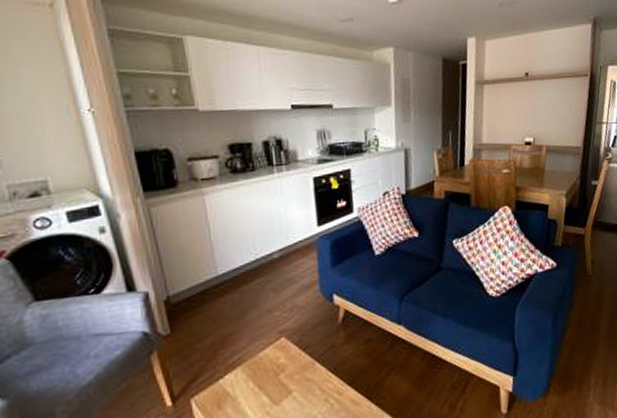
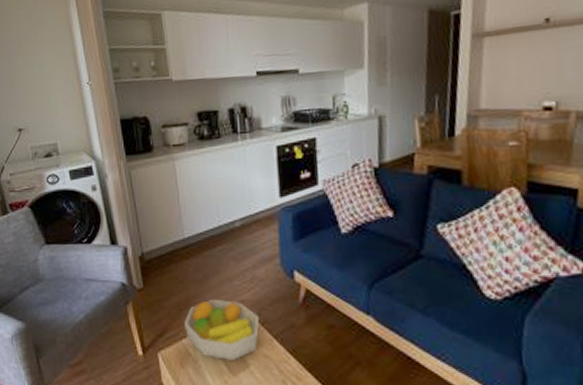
fruit bowl: none [221,332,301,393] -> present [185,300,259,360]

